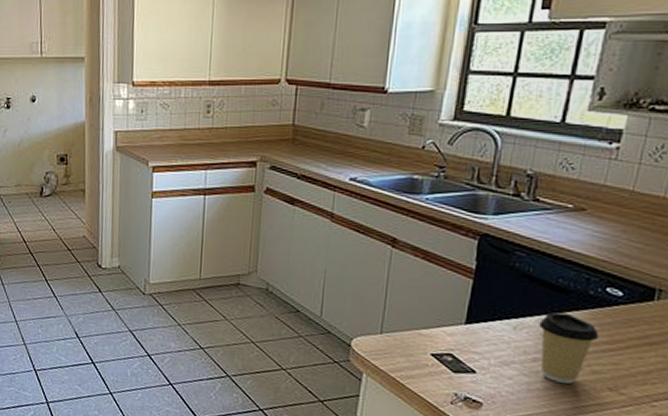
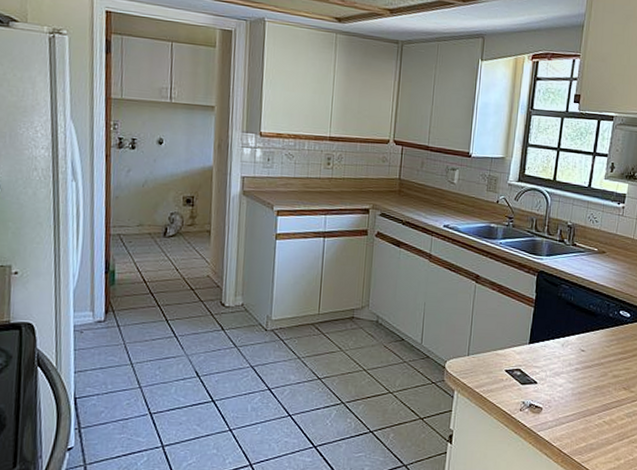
coffee cup: present [539,312,599,384] -> none [578,331,617,386]

